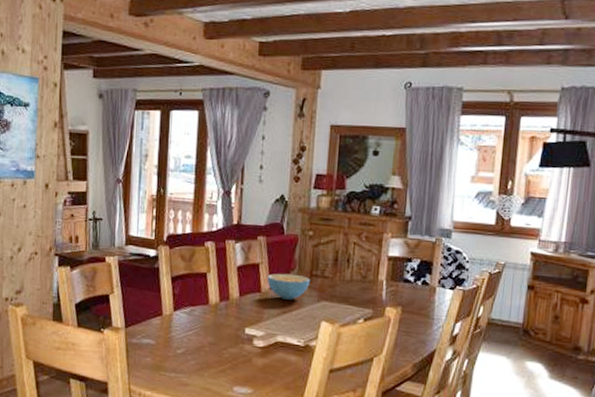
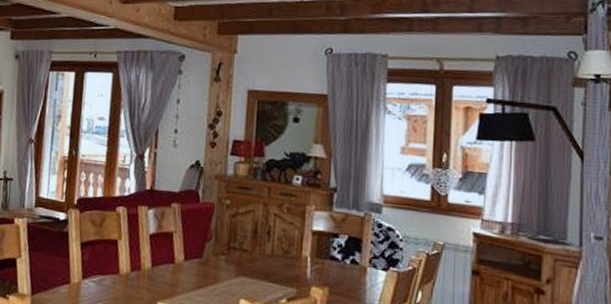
cereal bowl: present [267,273,311,300] -> none [181,244,228,274]

